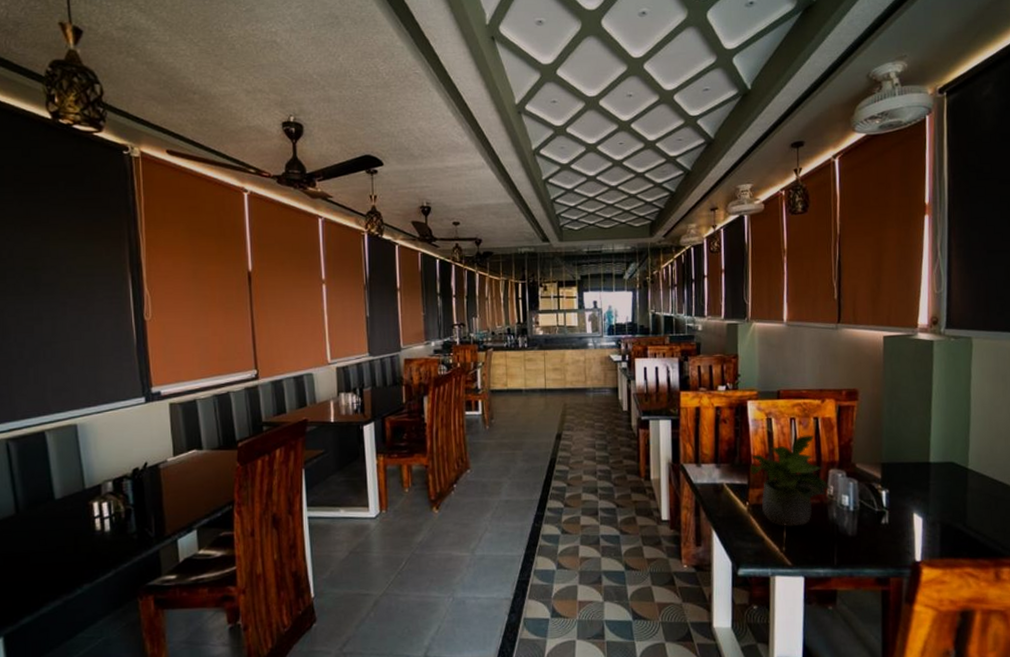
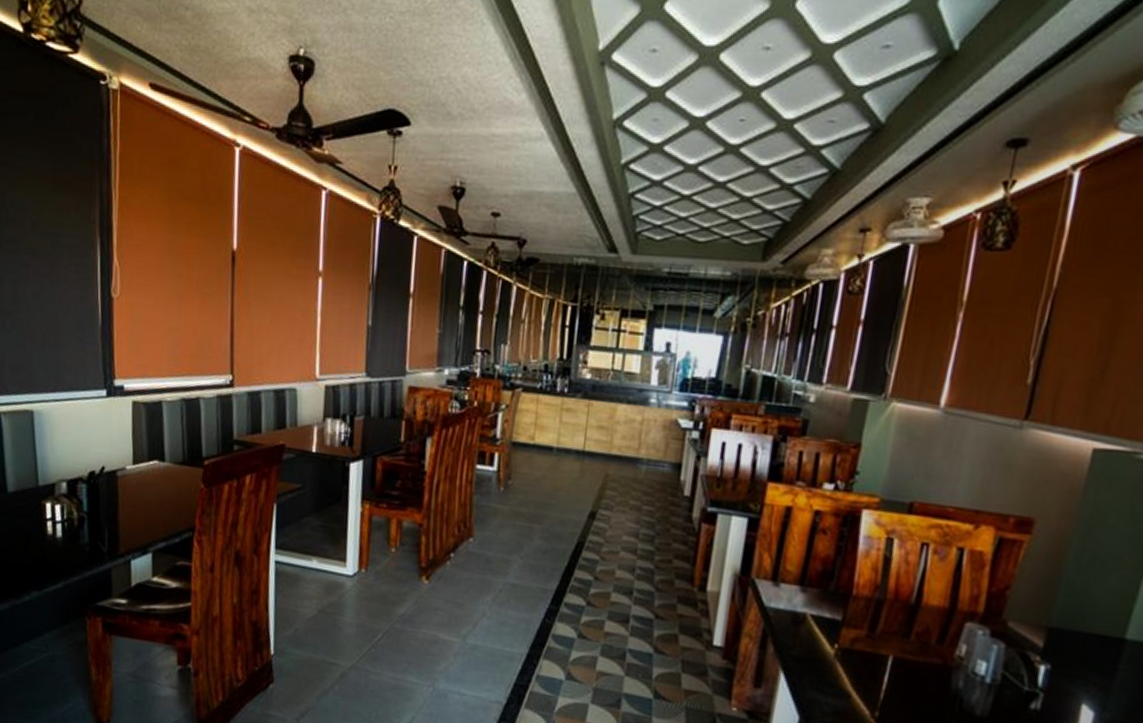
potted plant: present [750,435,833,527] -> none [848,568,966,690]

